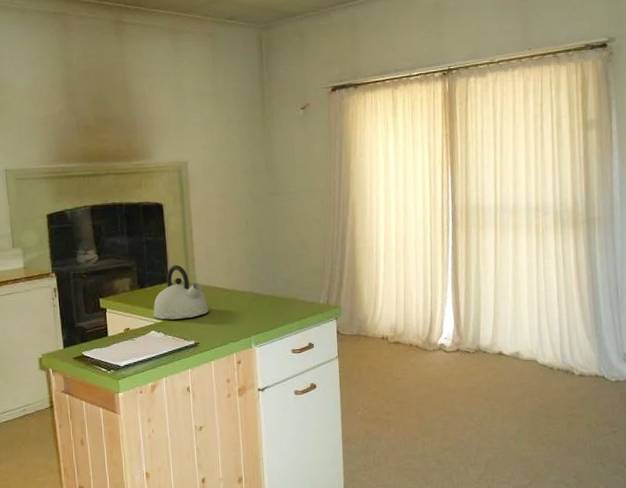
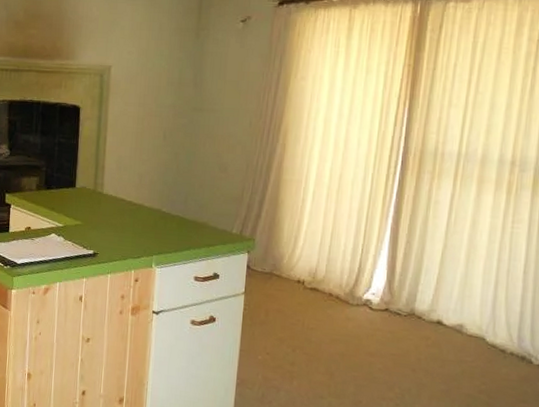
kettle: present [152,264,209,320] -> none [55,170,113,227]

